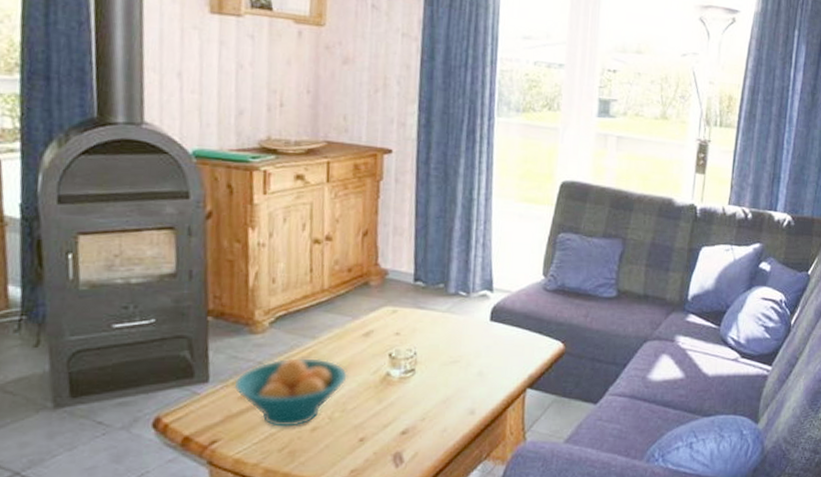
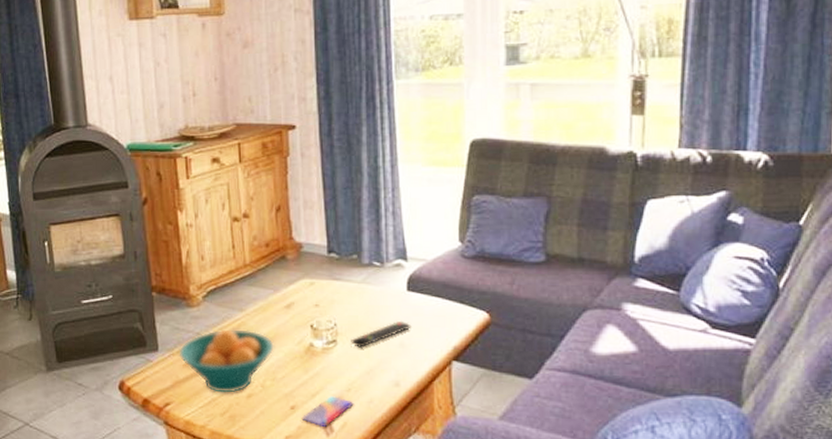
smartphone: none [370,426,427,458] -> present [301,396,354,427]
remote control: none [429,349,491,377] -> present [351,320,411,348]

